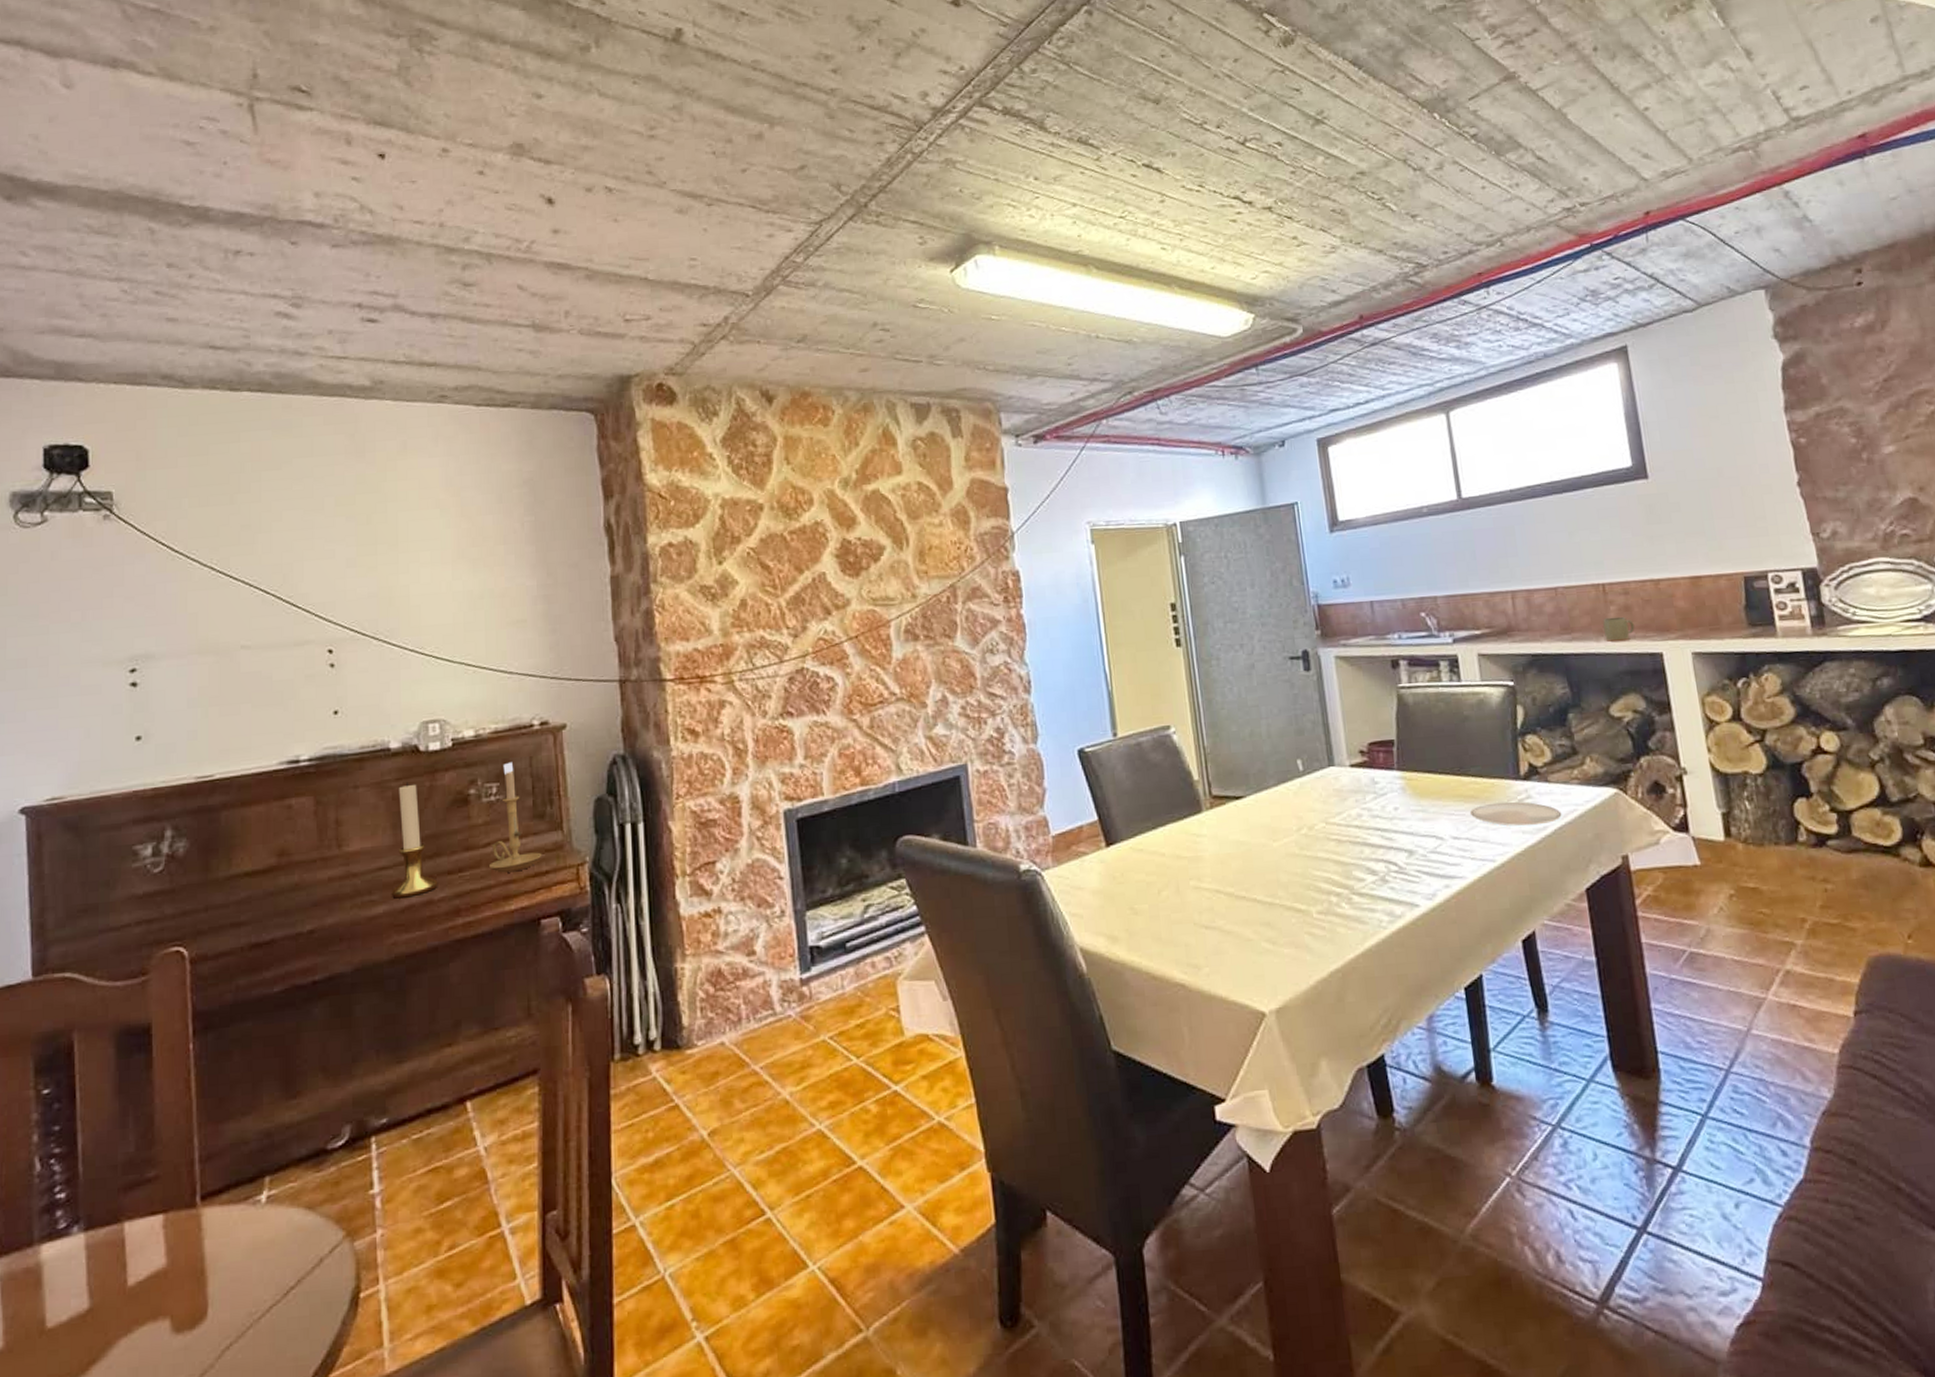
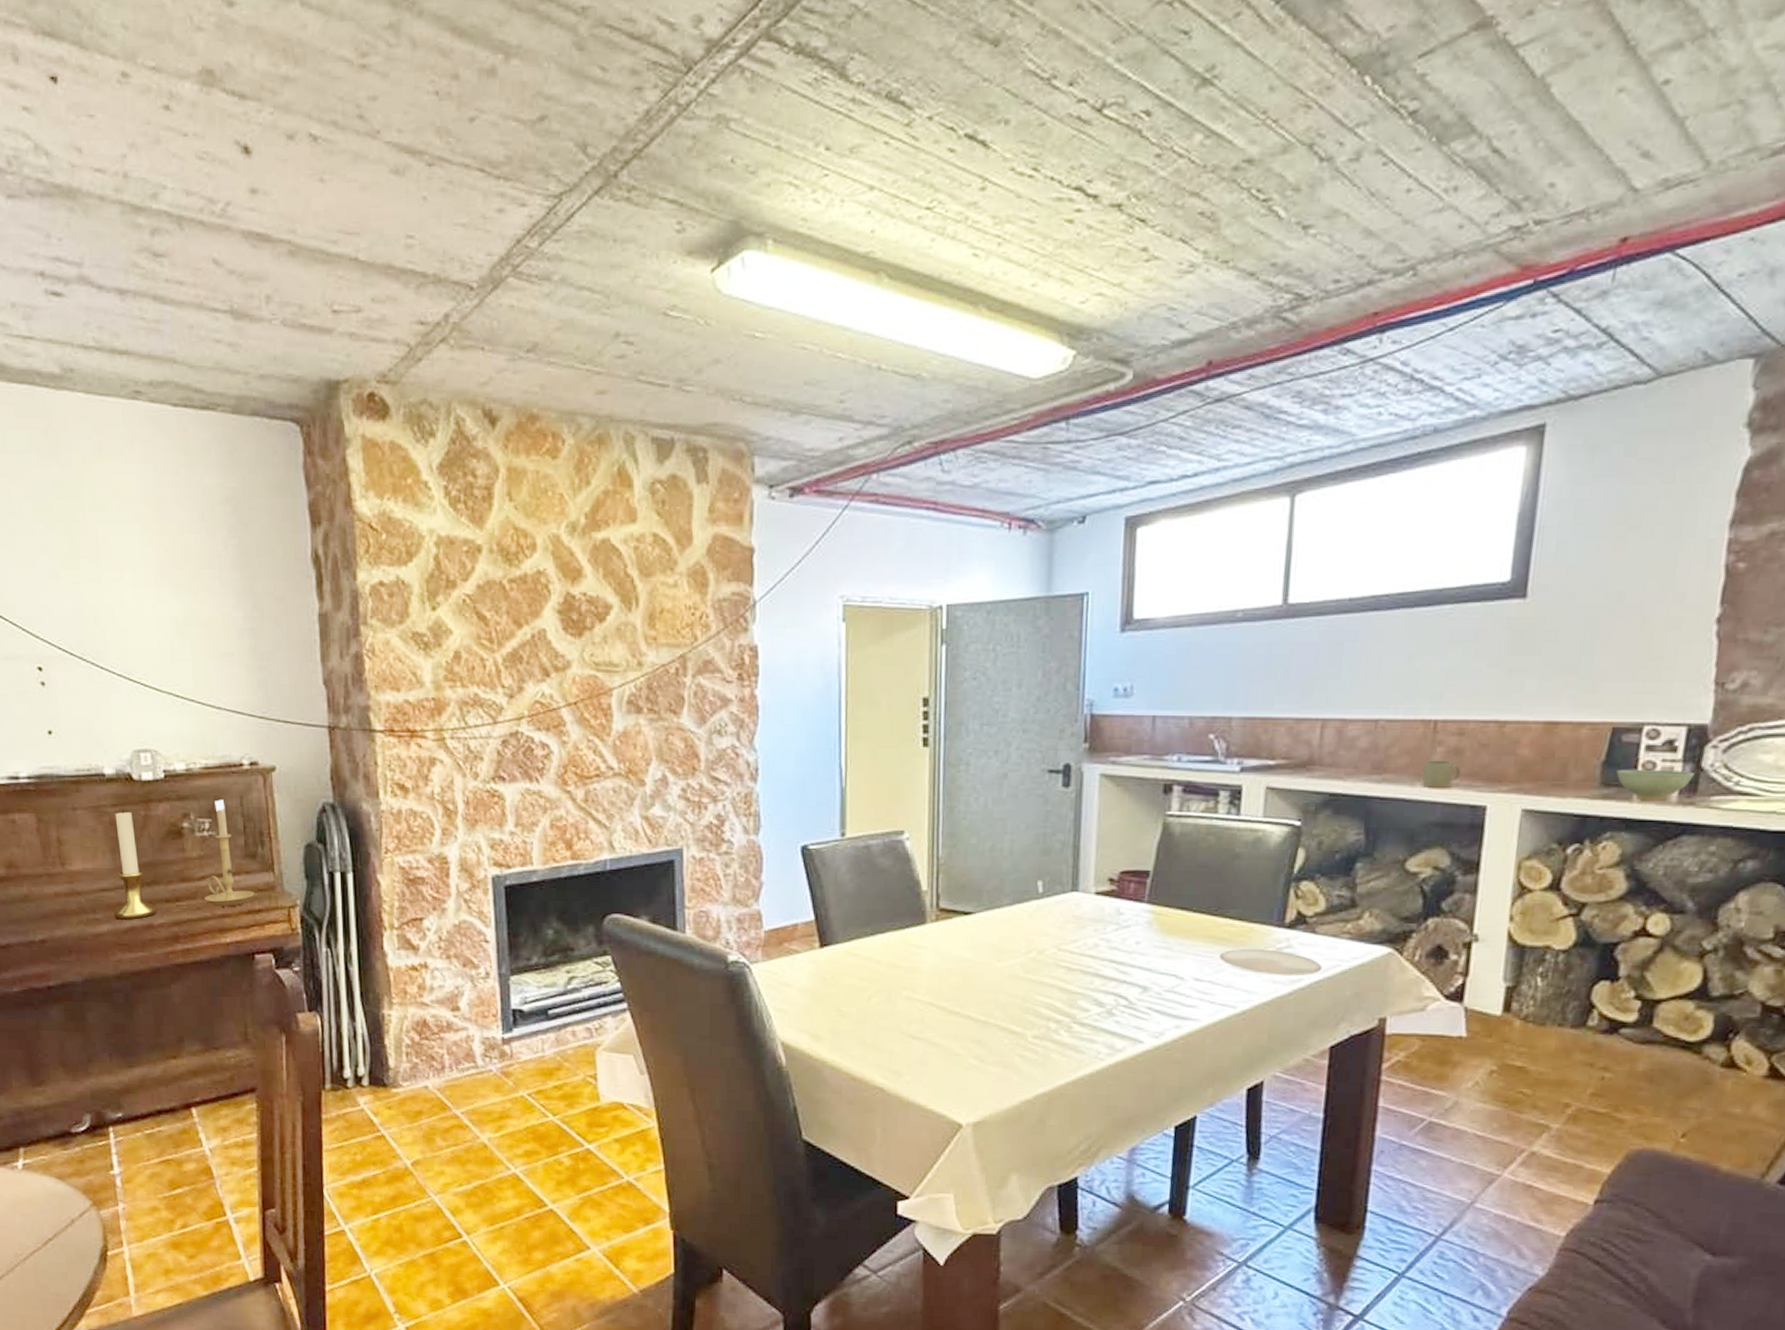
bowl: none [1757,607,1819,635] -> present [1616,769,1696,800]

